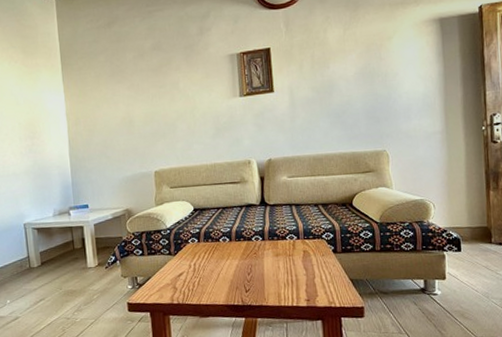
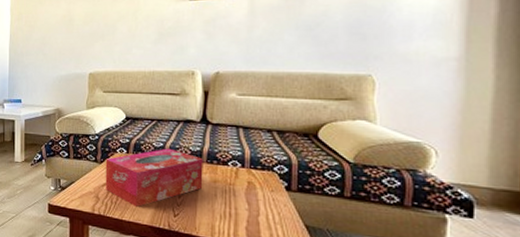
tissue box: none [179,232,268,291] -> present [105,148,203,208]

